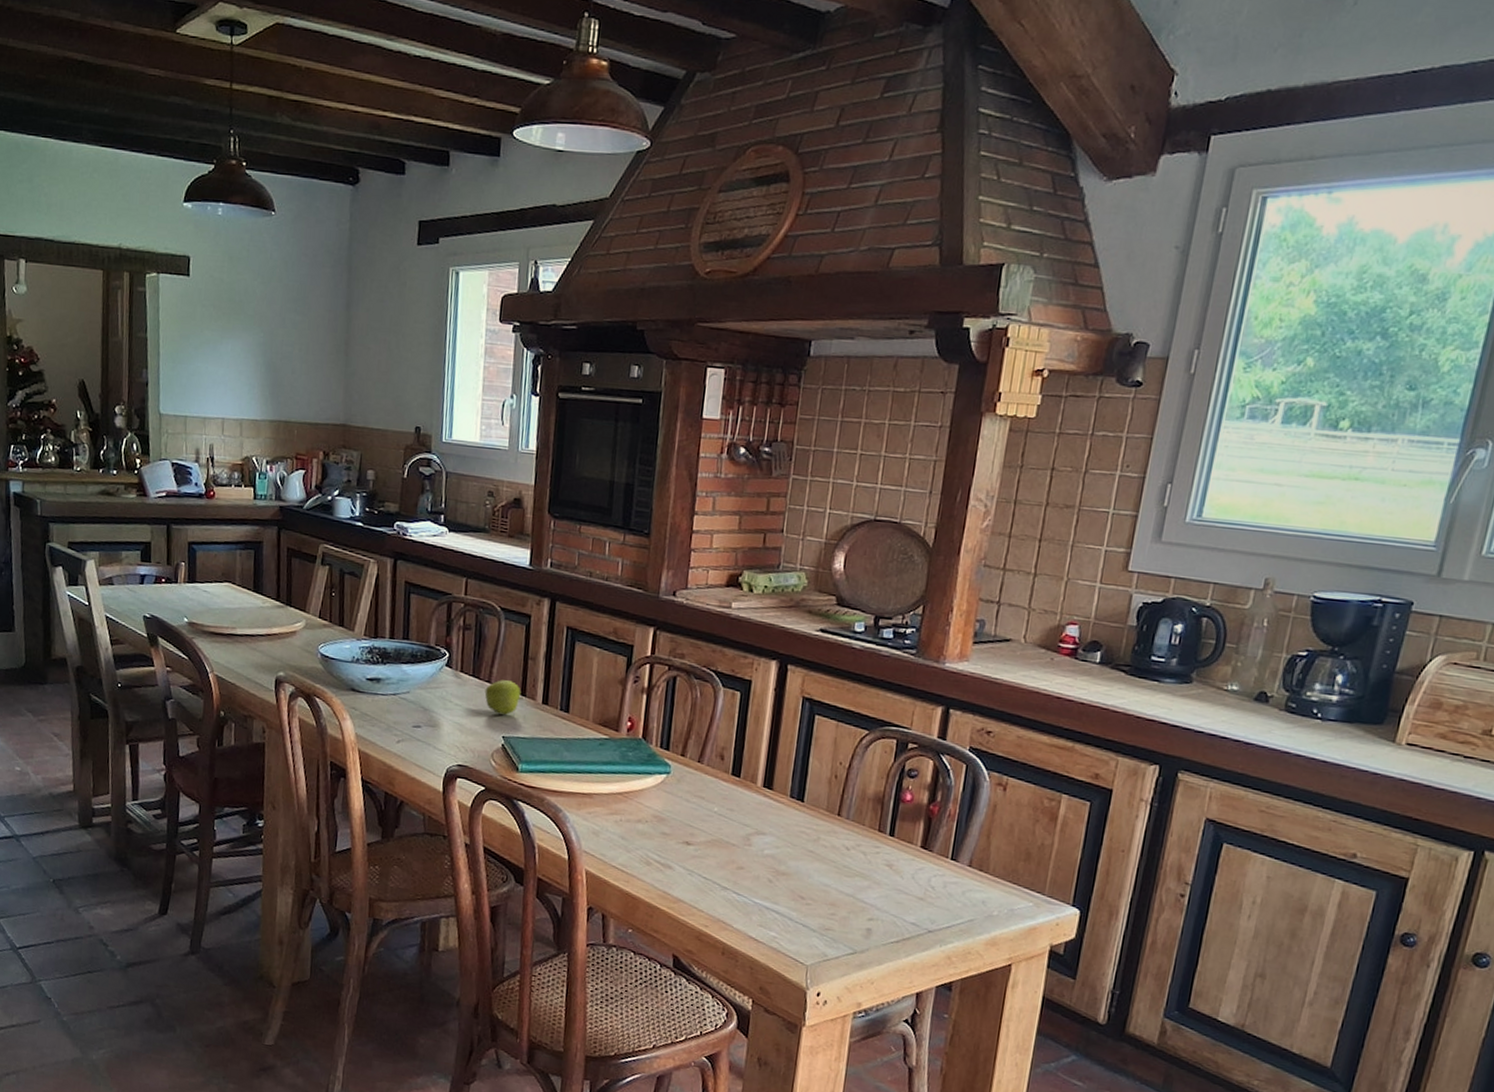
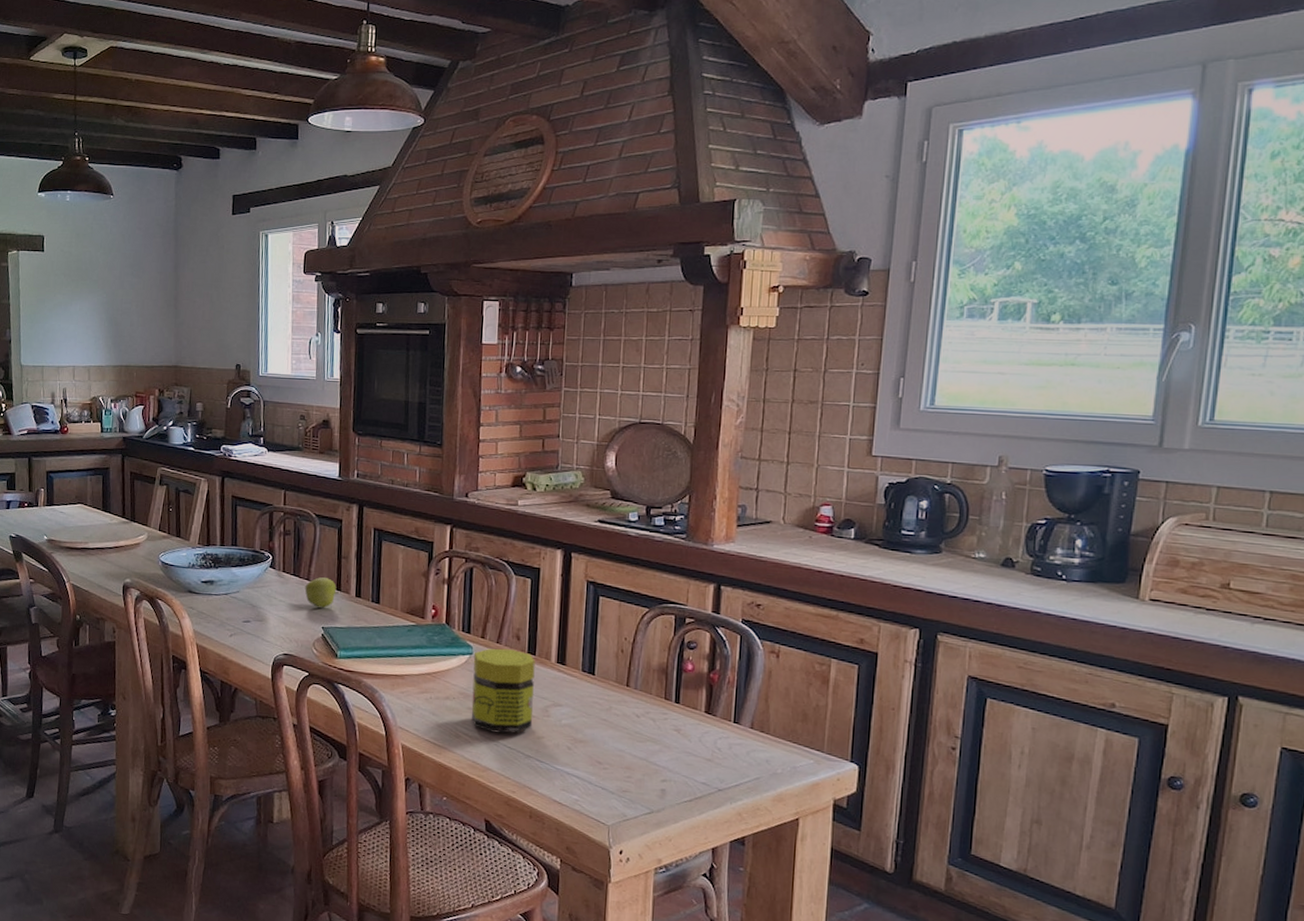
jar: none [665,768,740,863] -> present [471,648,535,734]

